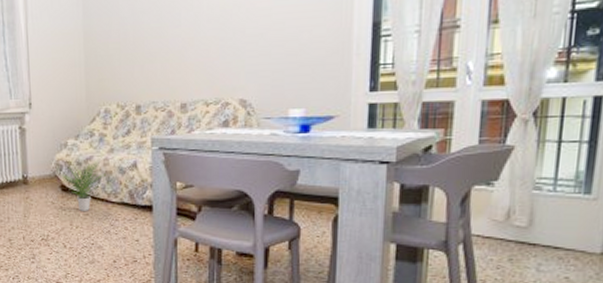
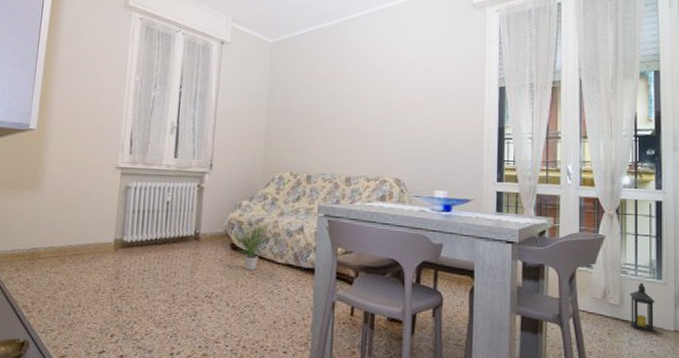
lantern: none [541,199,578,257] -> present [629,282,655,333]

